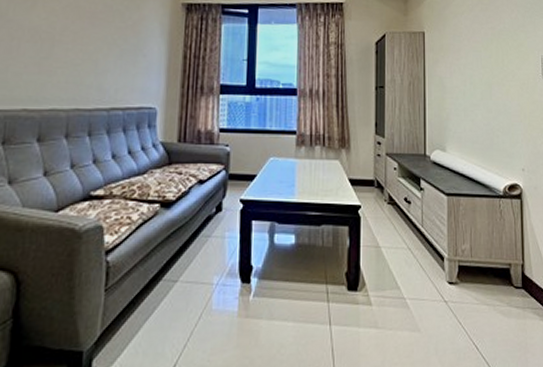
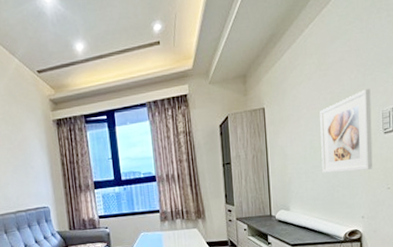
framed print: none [480,30,533,116] -> present [320,88,373,173]

